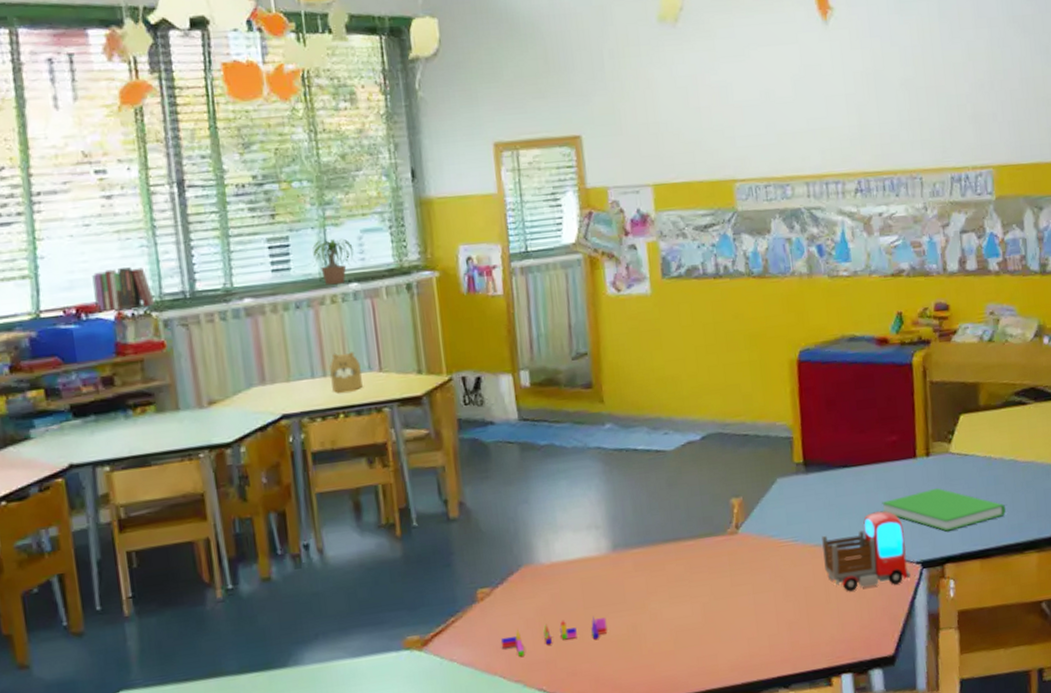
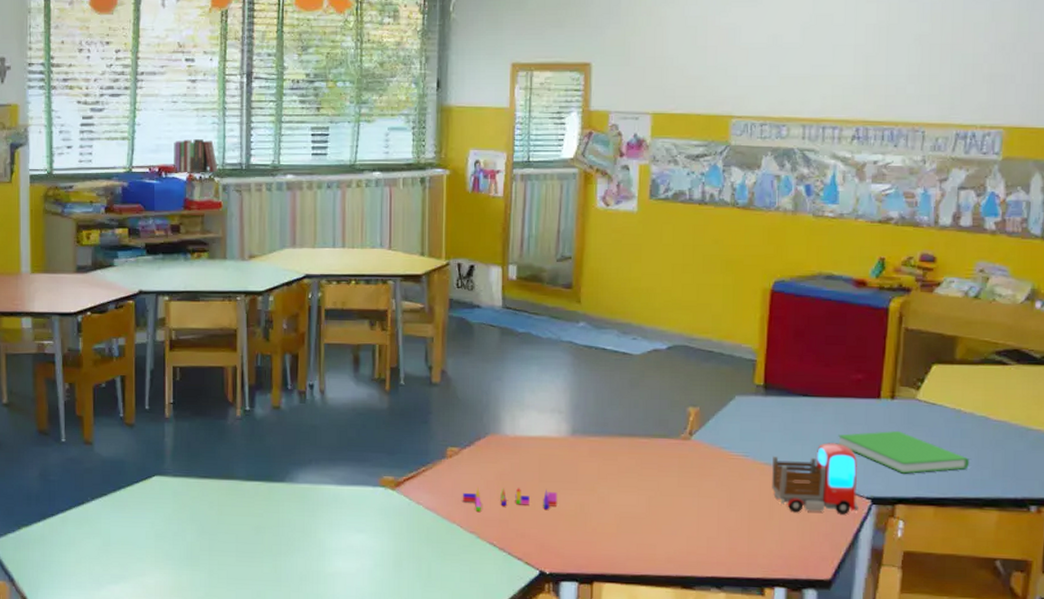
potted plant: present [312,238,356,285] -> none [346,133,381,171]
toy animal: present [329,352,363,393] -> none [349,230,374,263]

